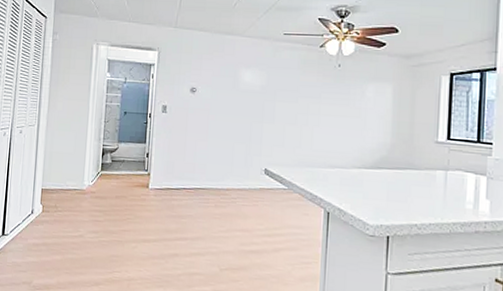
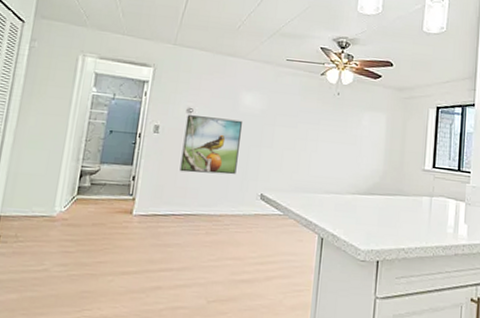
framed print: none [187,94,243,151] -> present [179,115,242,175]

